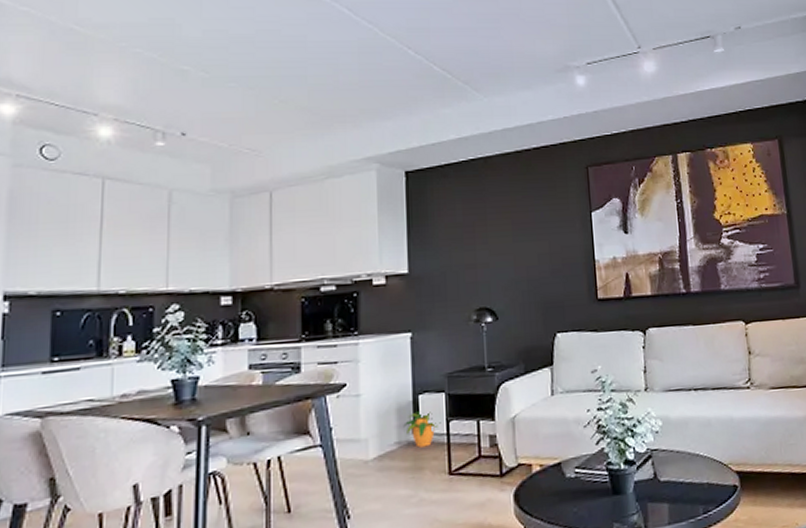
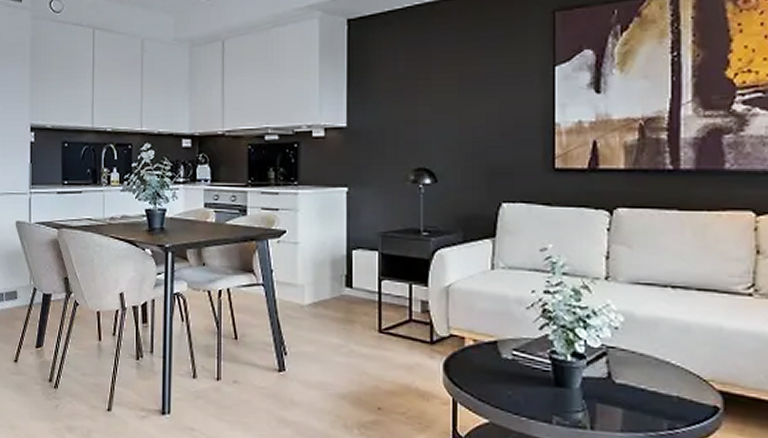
potted plant: present [403,411,441,448] -> none [337,266,373,302]

